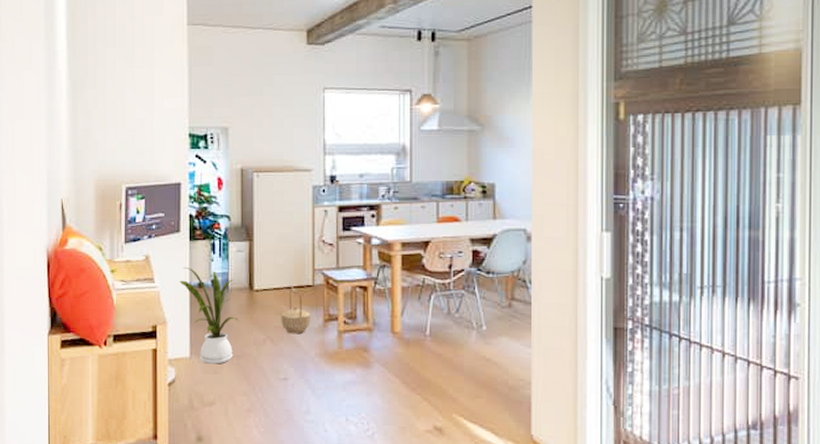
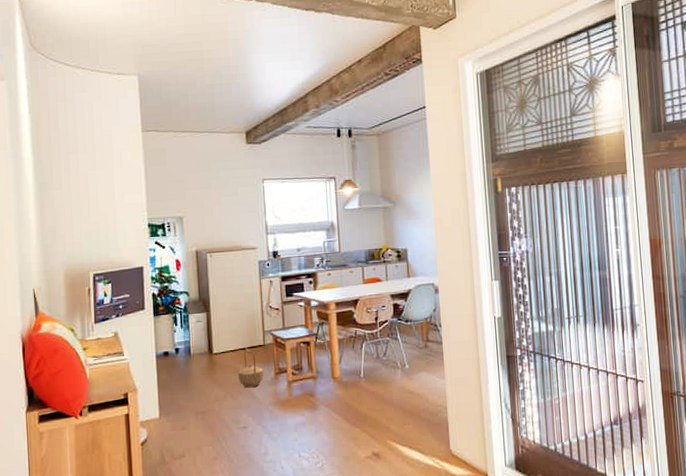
house plant: present [179,268,238,364] -> none [146,340,201,422]

